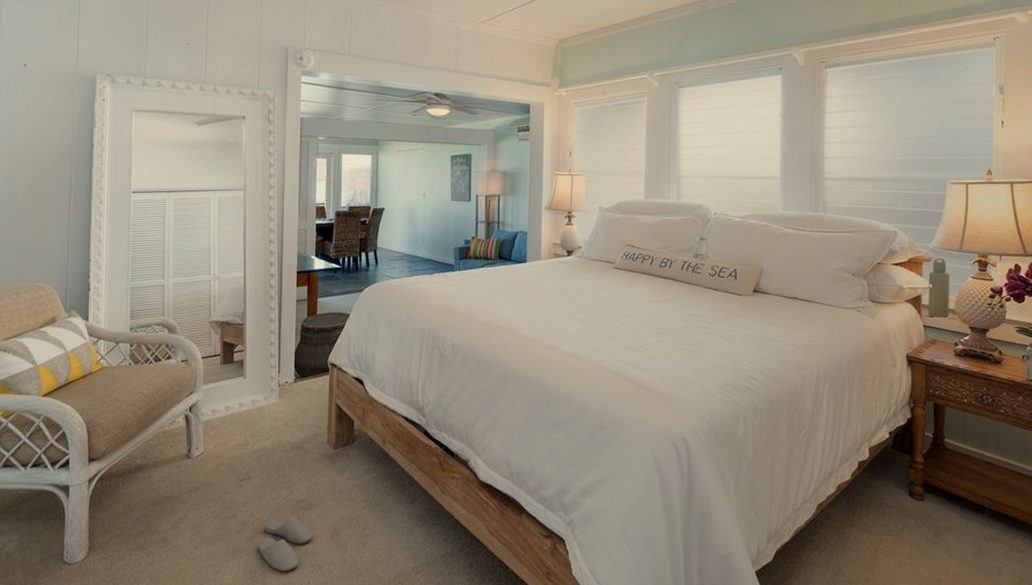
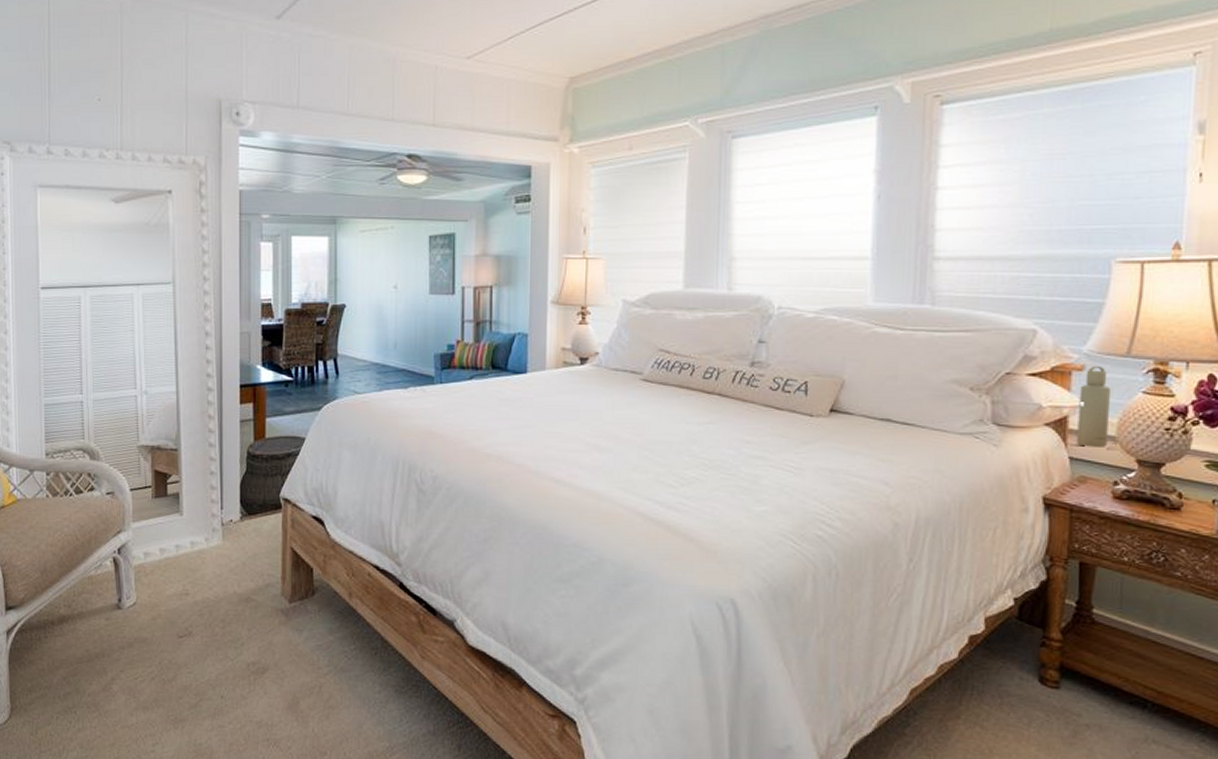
slippers: present [258,516,313,571] -> none [204,681,268,746]

